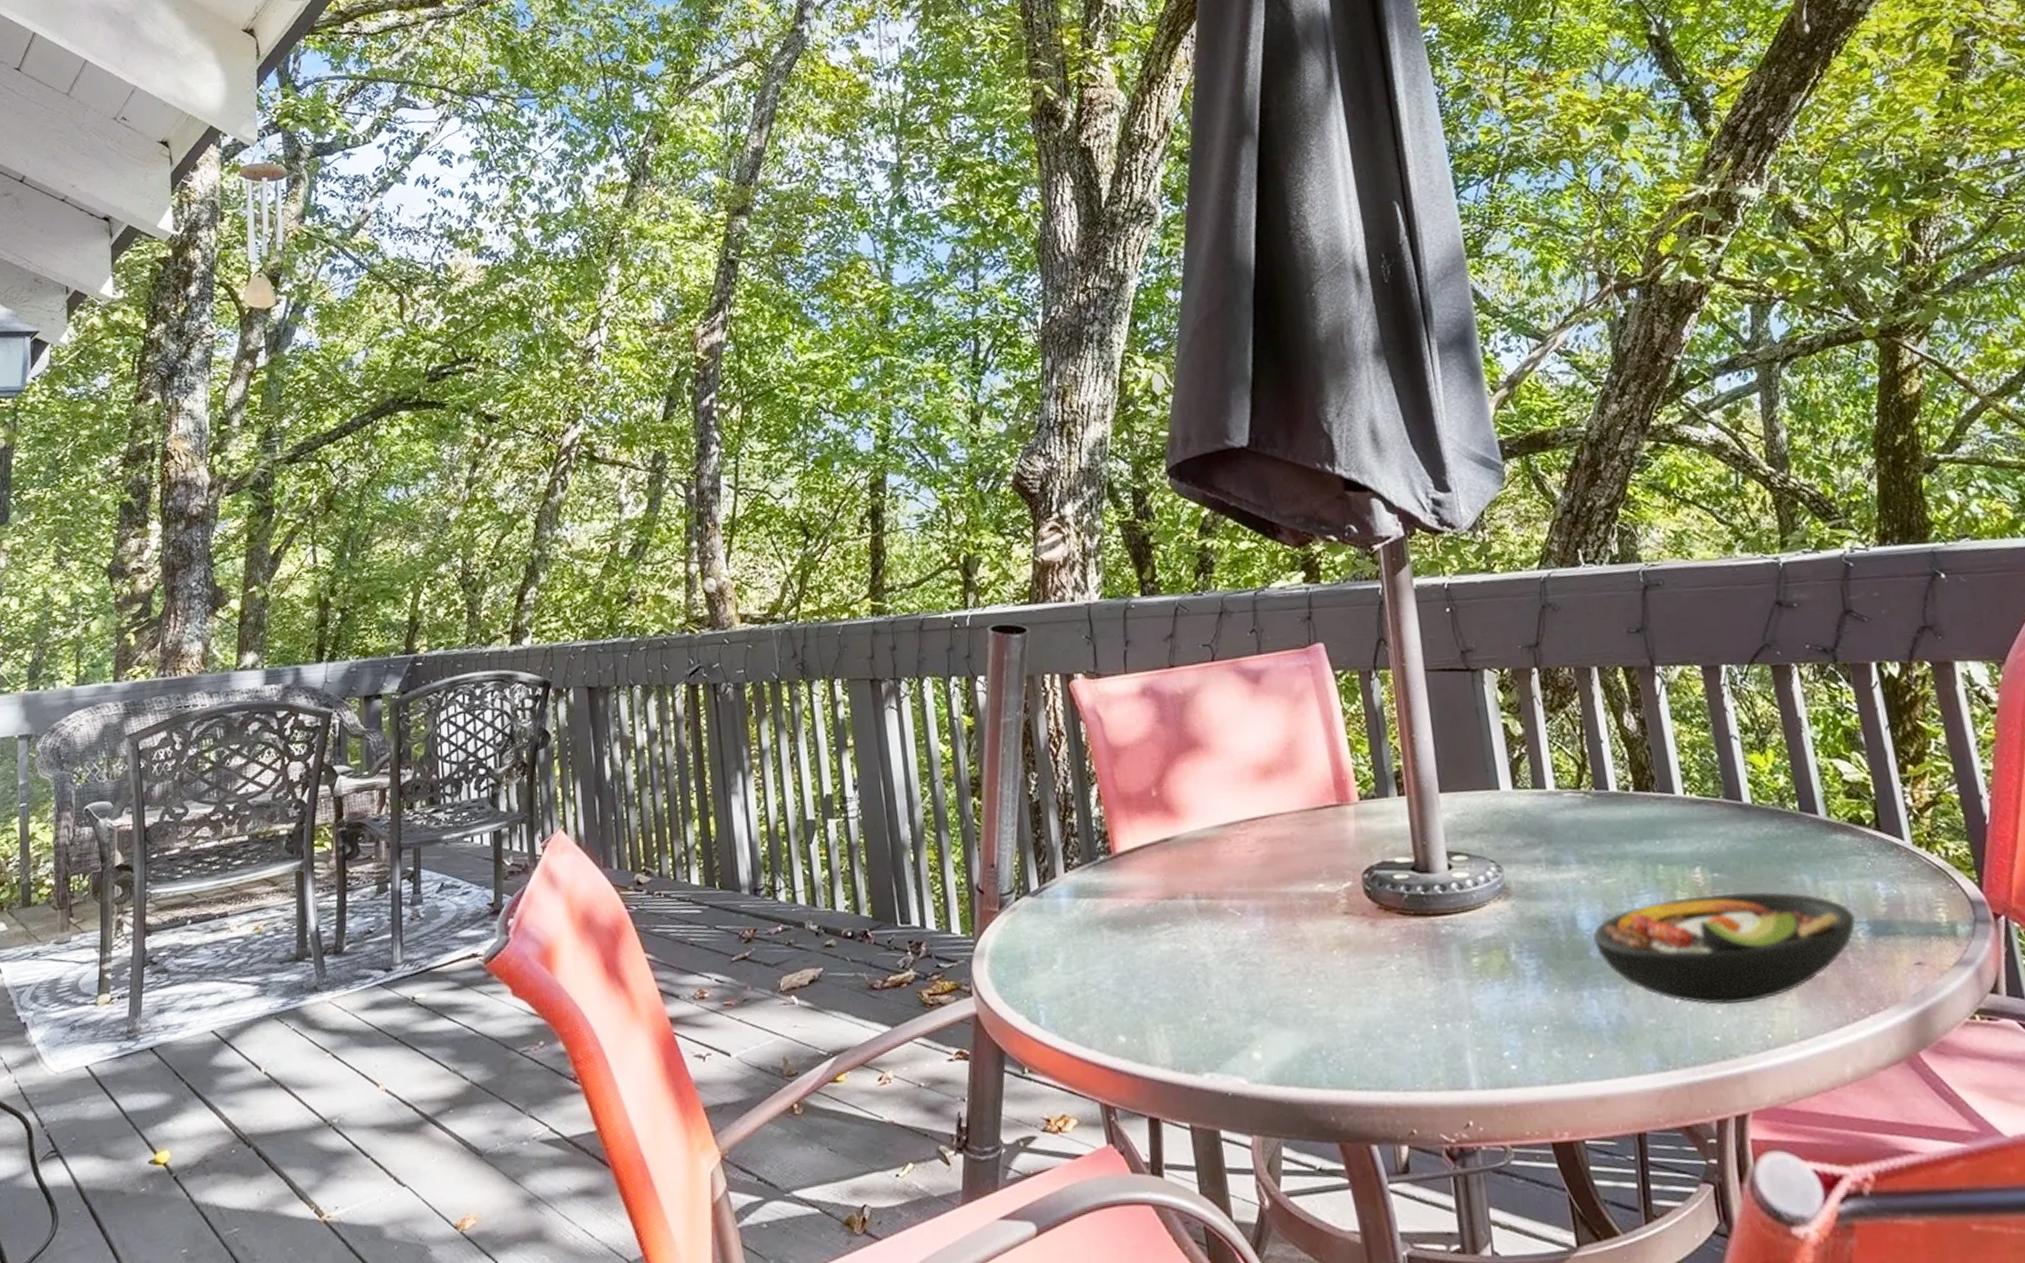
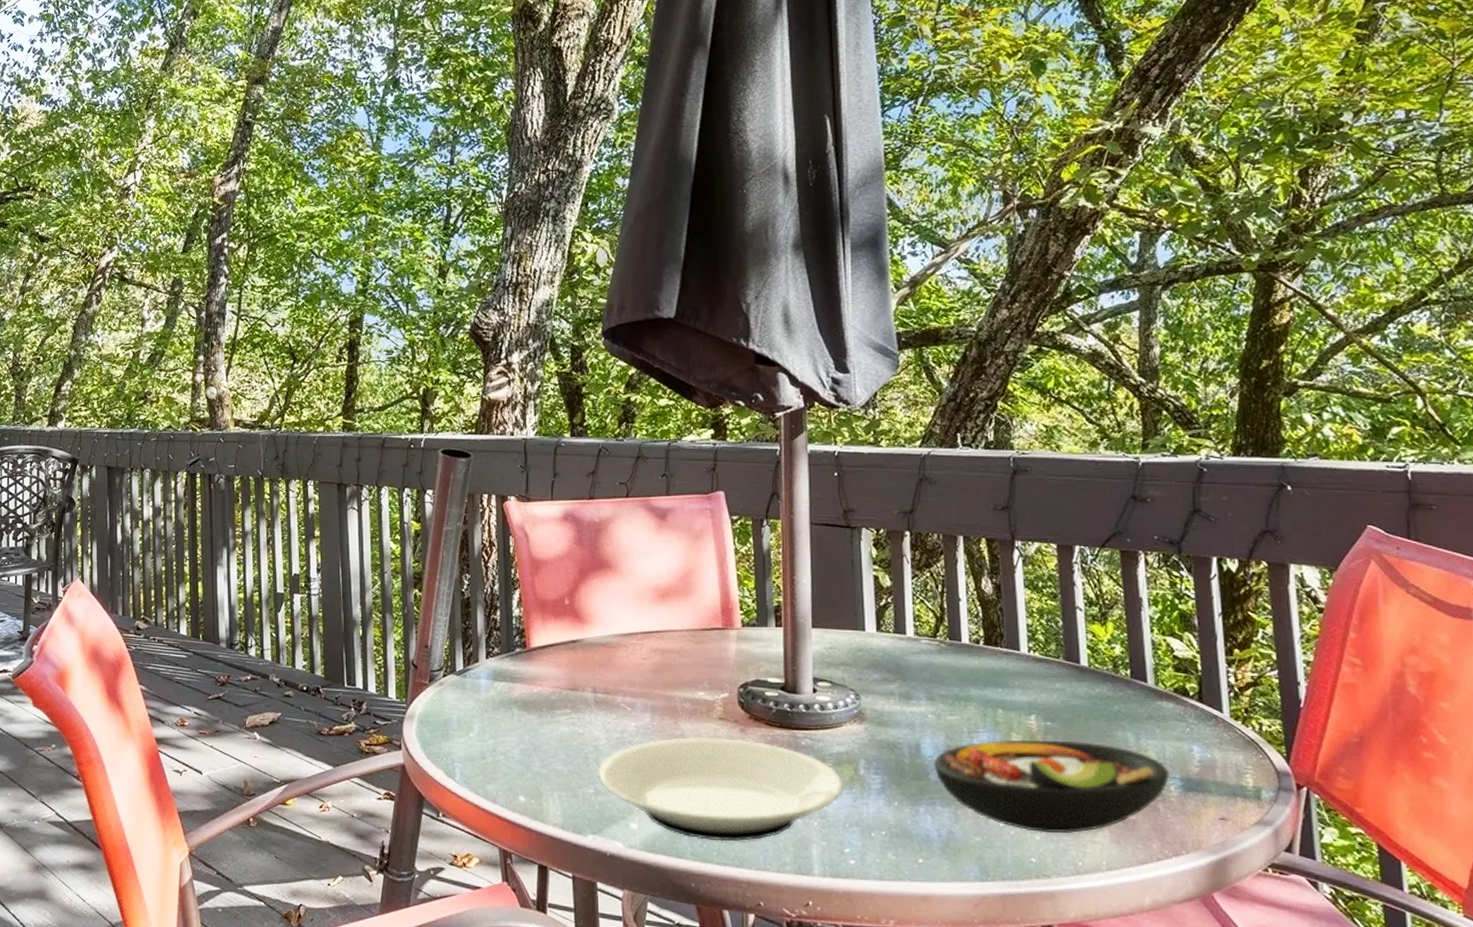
plate: none [1209,935,1494,1062] -> present [598,738,843,842]

